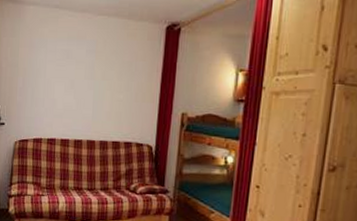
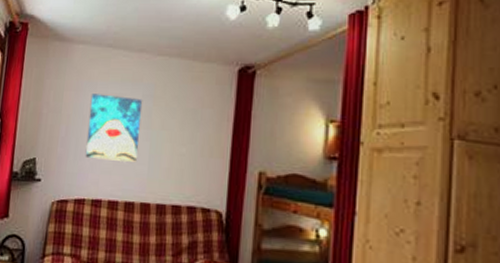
wall art: none [40,50,87,107] -> present [85,94,143,162]

